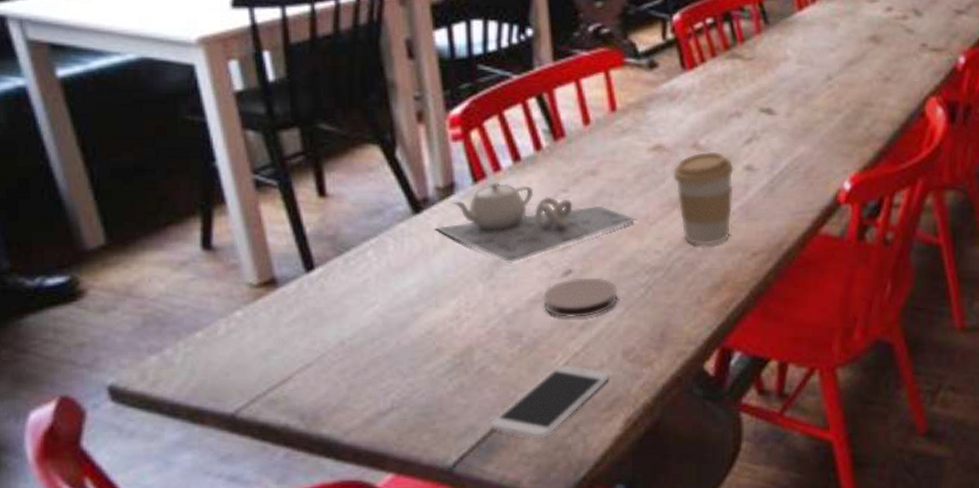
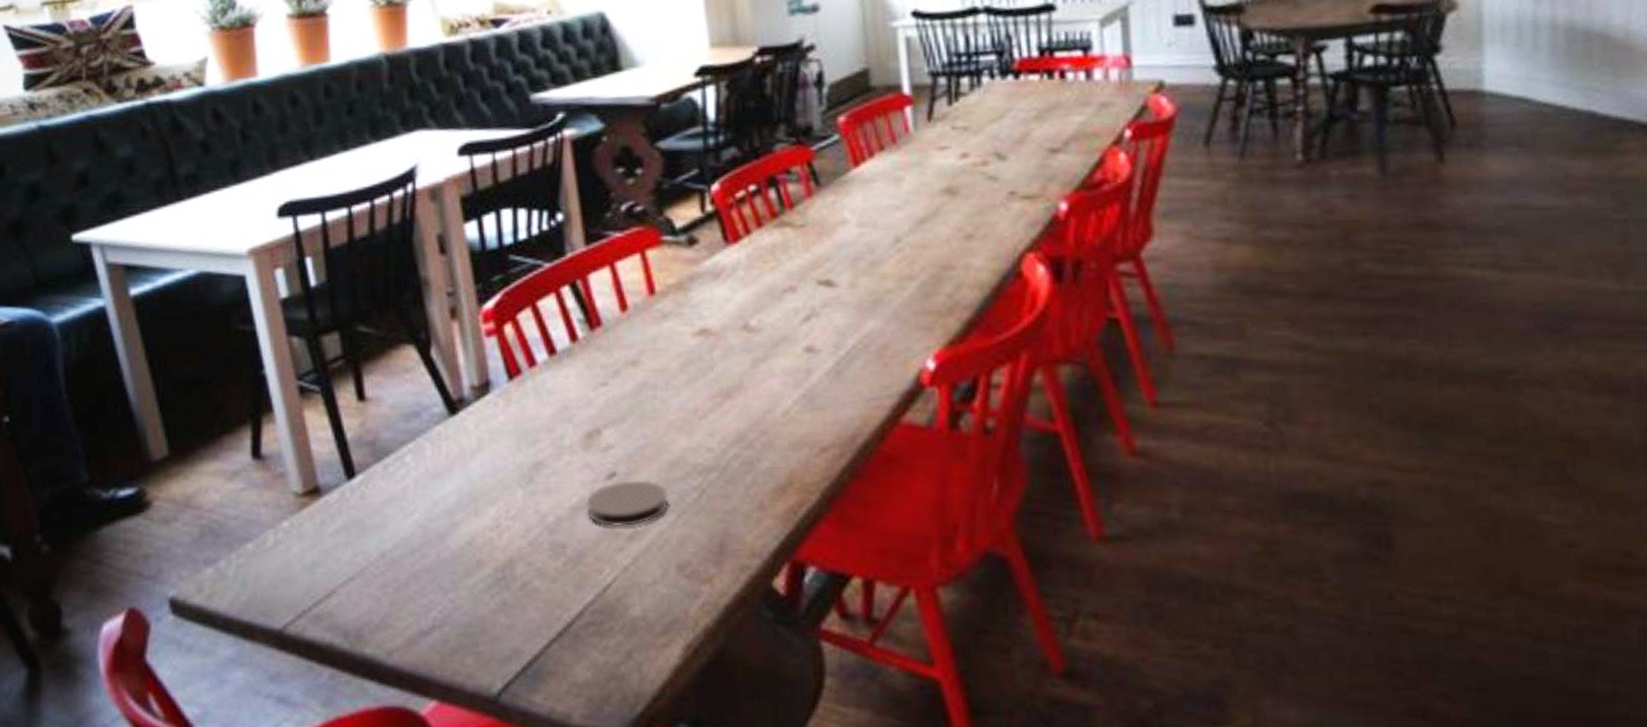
teapot: present [434,181,637,264] -> none [471,376,684,467]
smartphone: present [490,365,610,439] -> none [535,581,664,667]
coffee cup: present [673,151,734,246] -> none [722,332,794,441]

